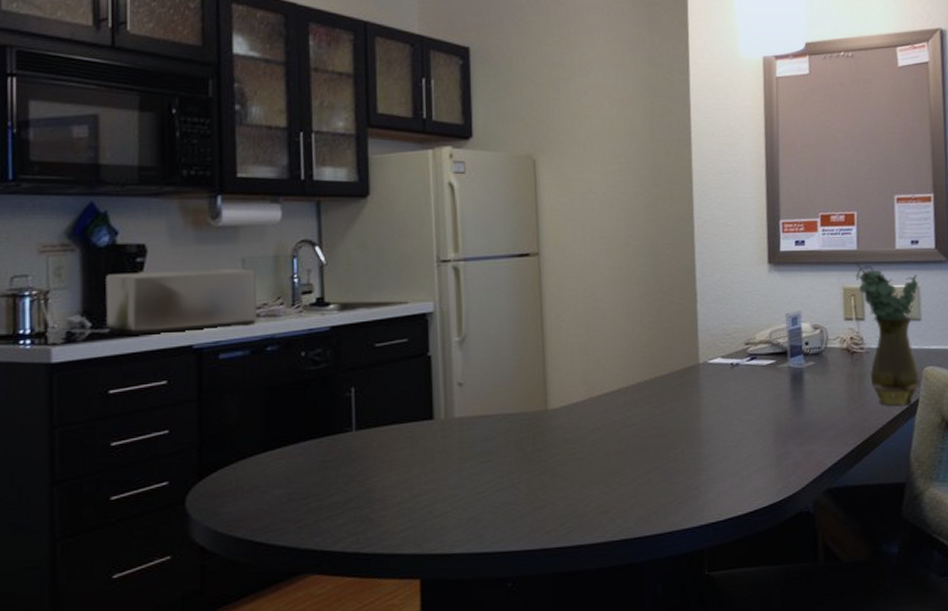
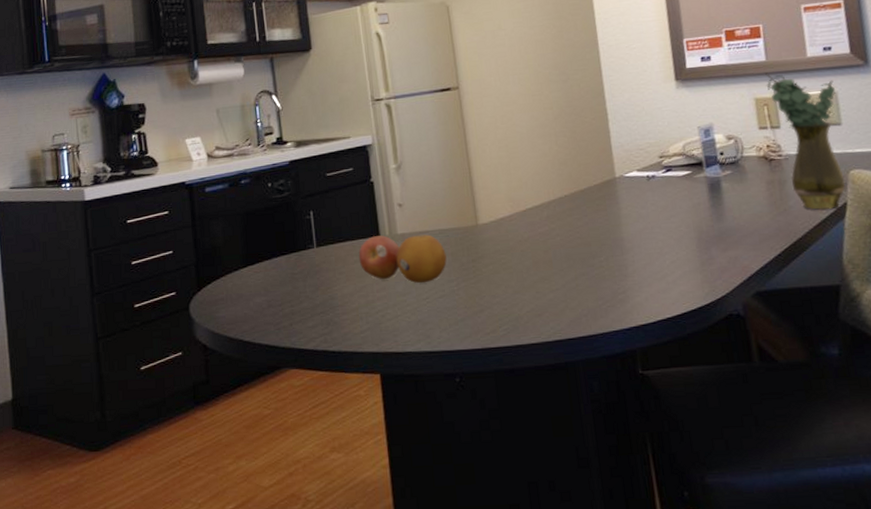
toaster: present [105,269,257,337] -> none [118,117,232,177]
fruit: none [406,419,456,469] -> present [358,235,400,279]
fruit: none [450,419,509,474] -> present [396,234,447,283]

